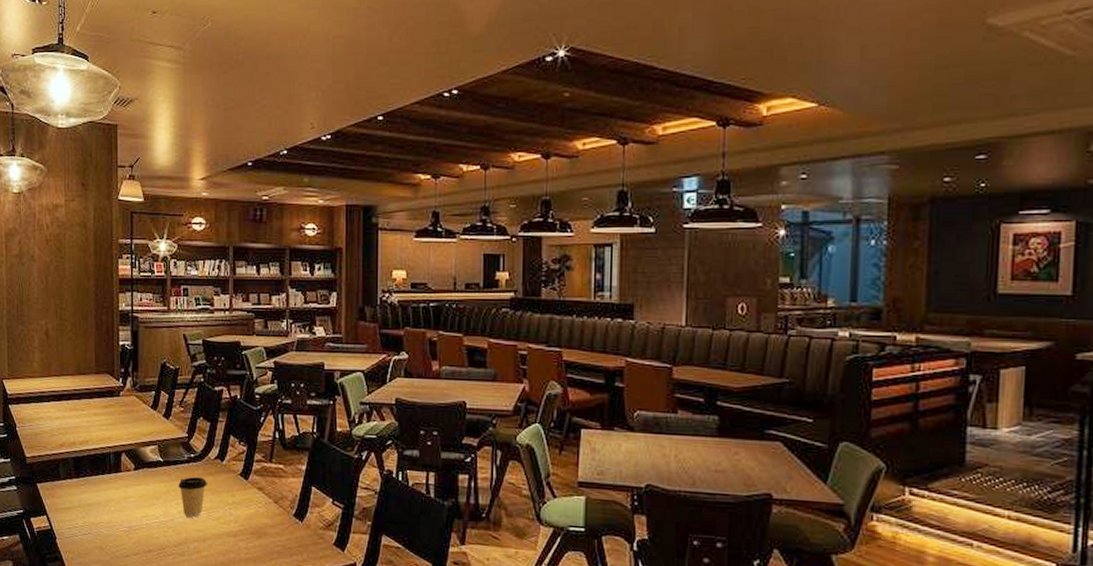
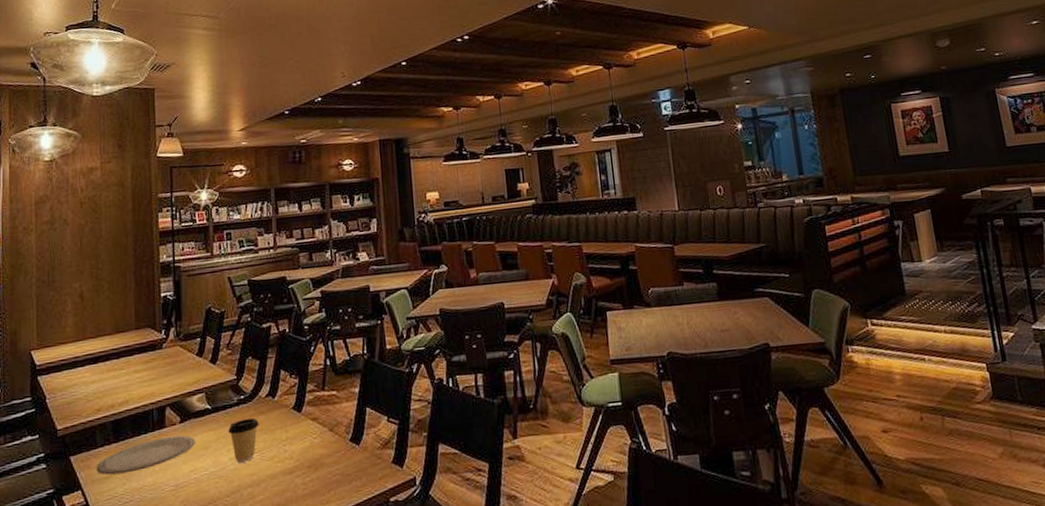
plate: none [59,480,147,508] -> present [96,435,195,475]

